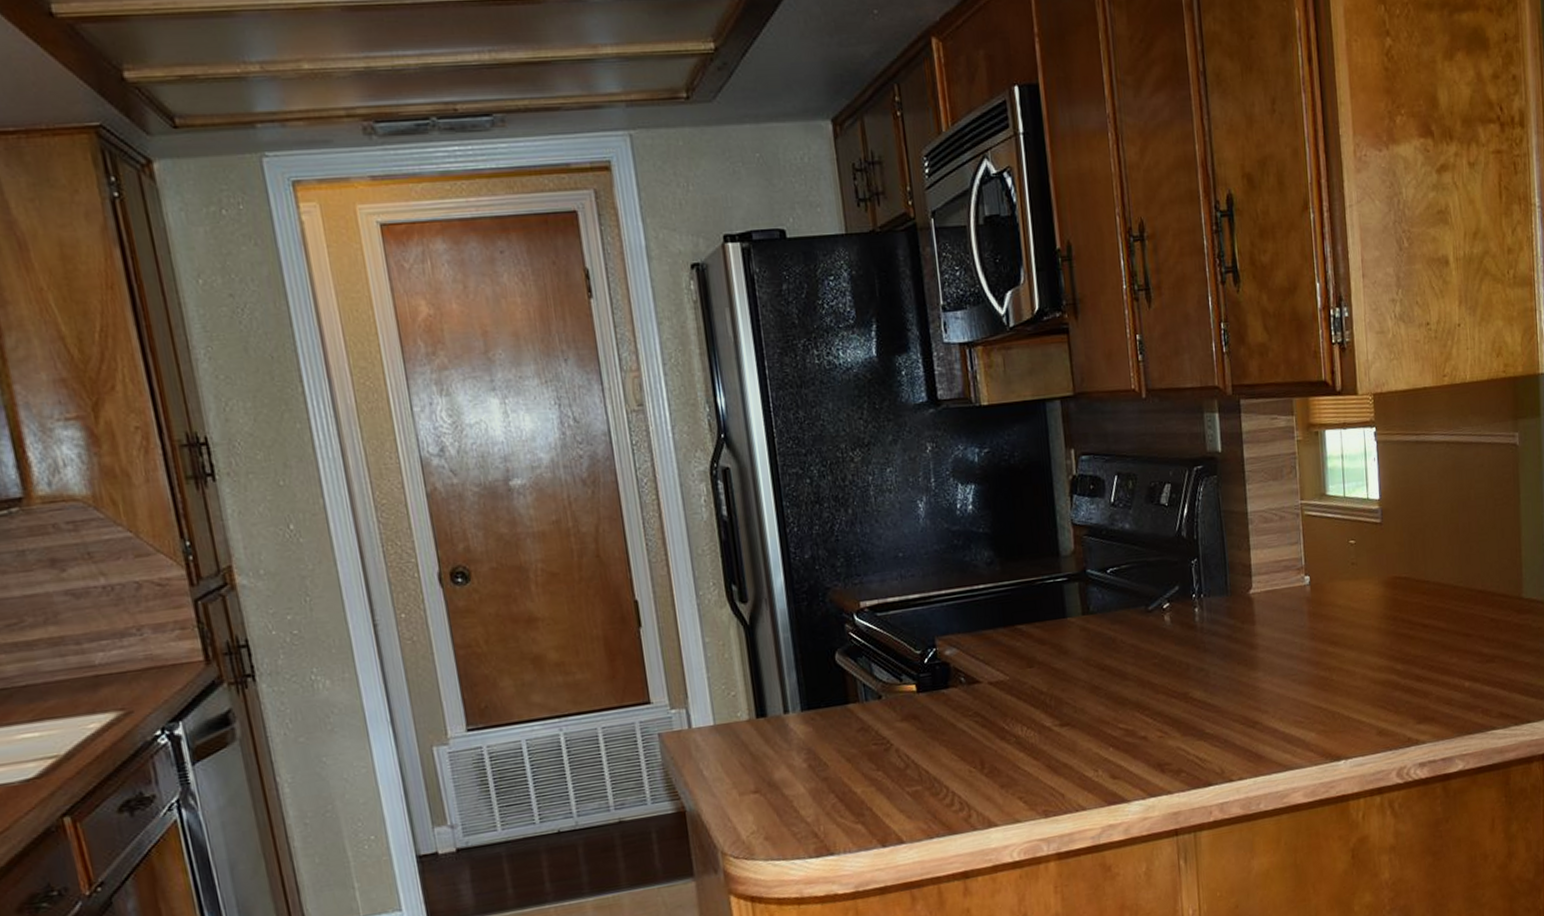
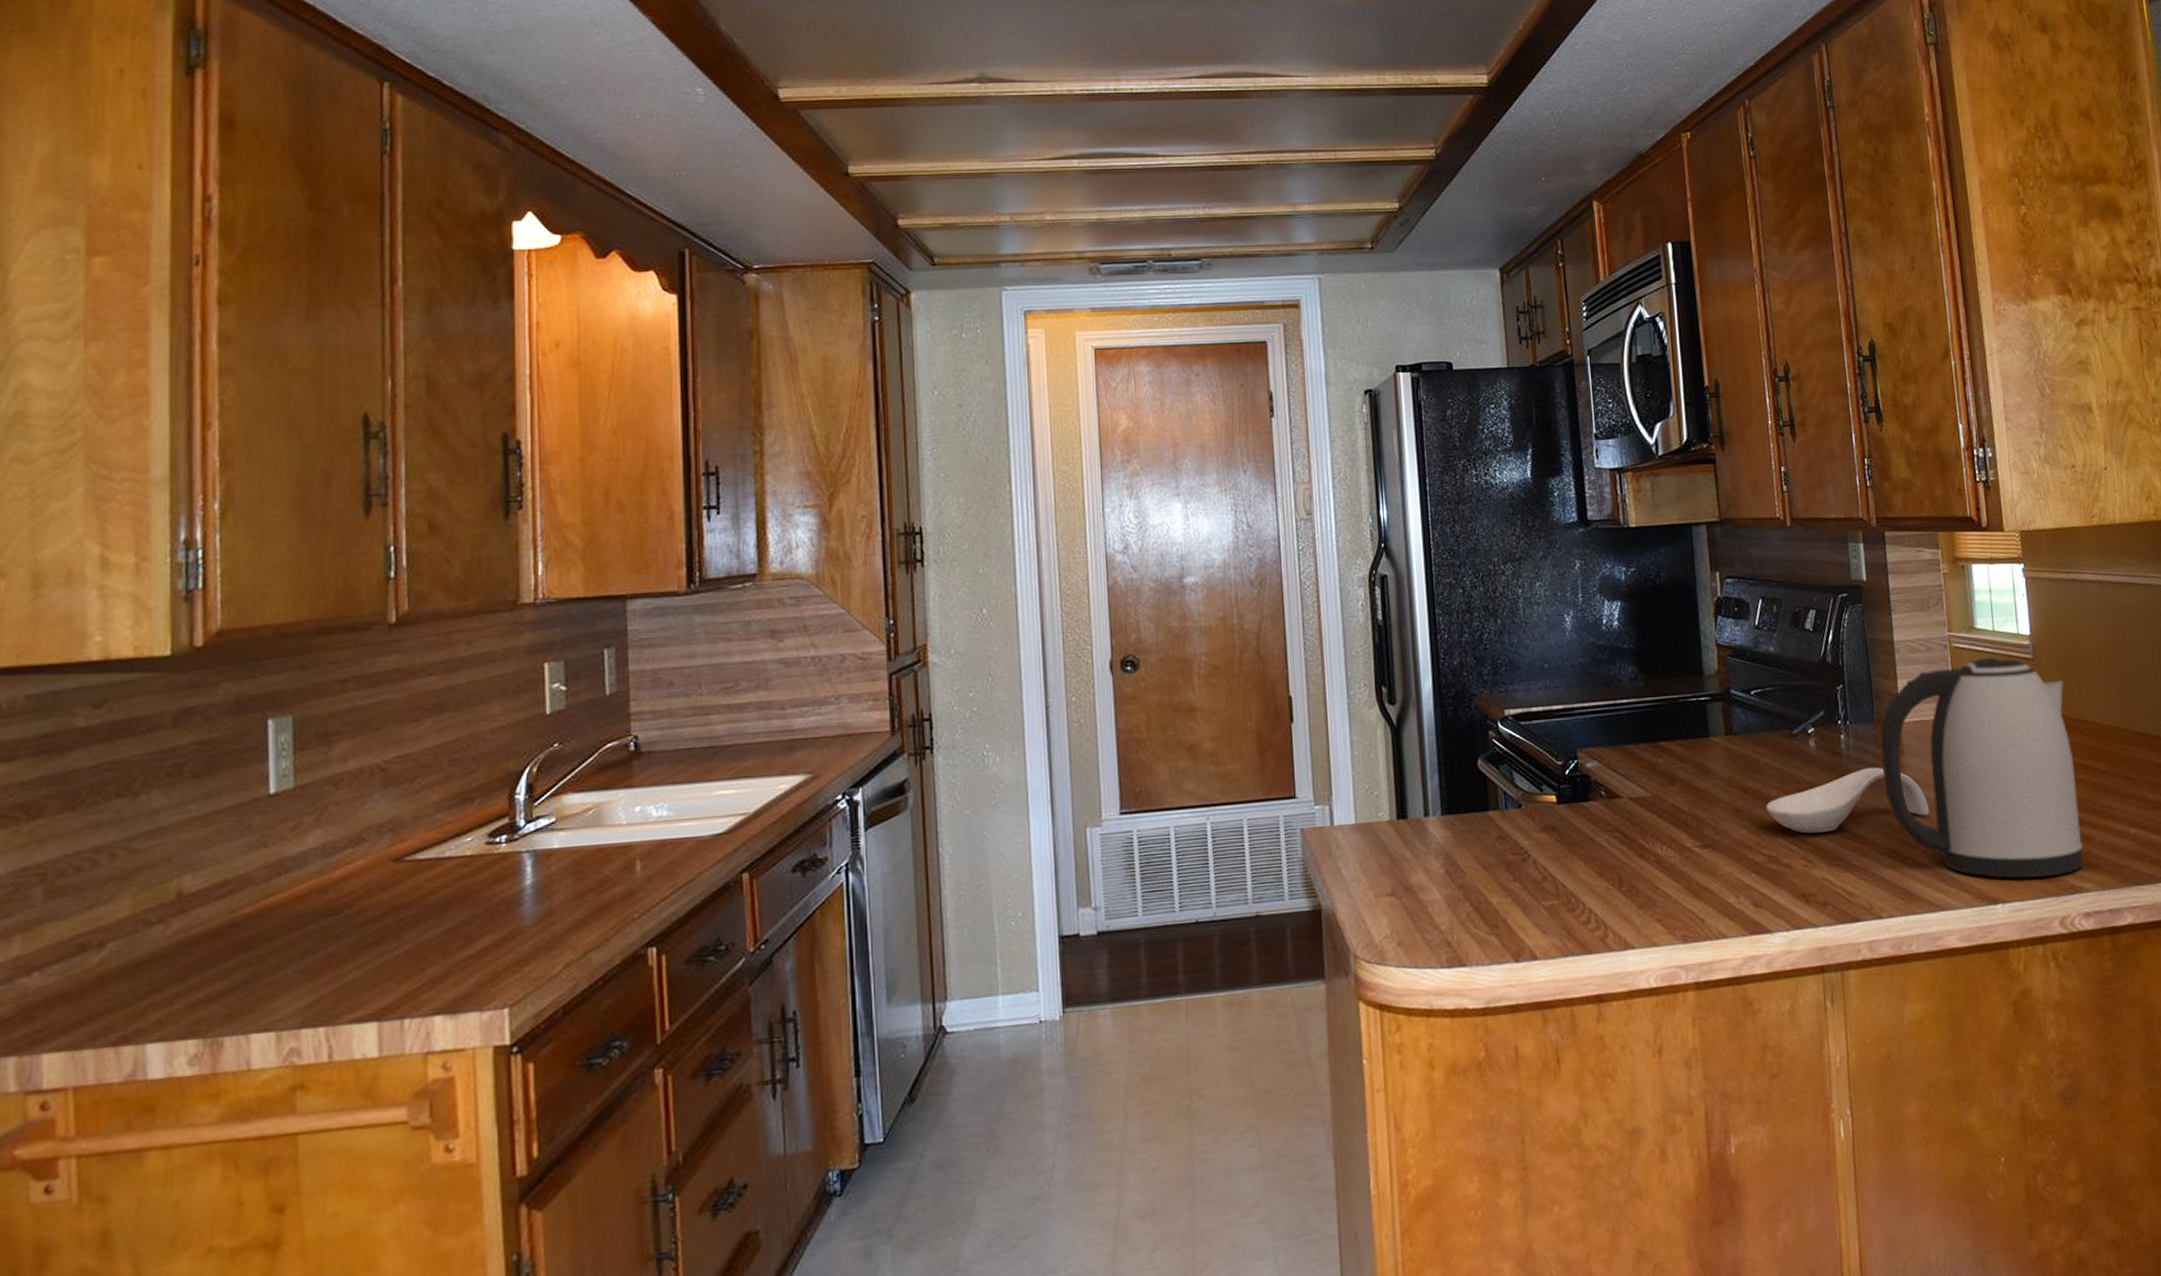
spoon rest: none [1122,637,1279,706] -> present [1766,767,1929,834]
kettle: none [1233,523,1421,736] -> present [1880,657,2083,878]

